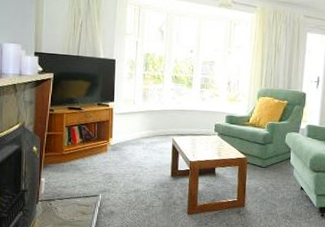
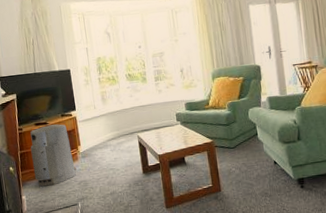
air purifier: none [58,111,104,173] -> present [30,124,77,187]

